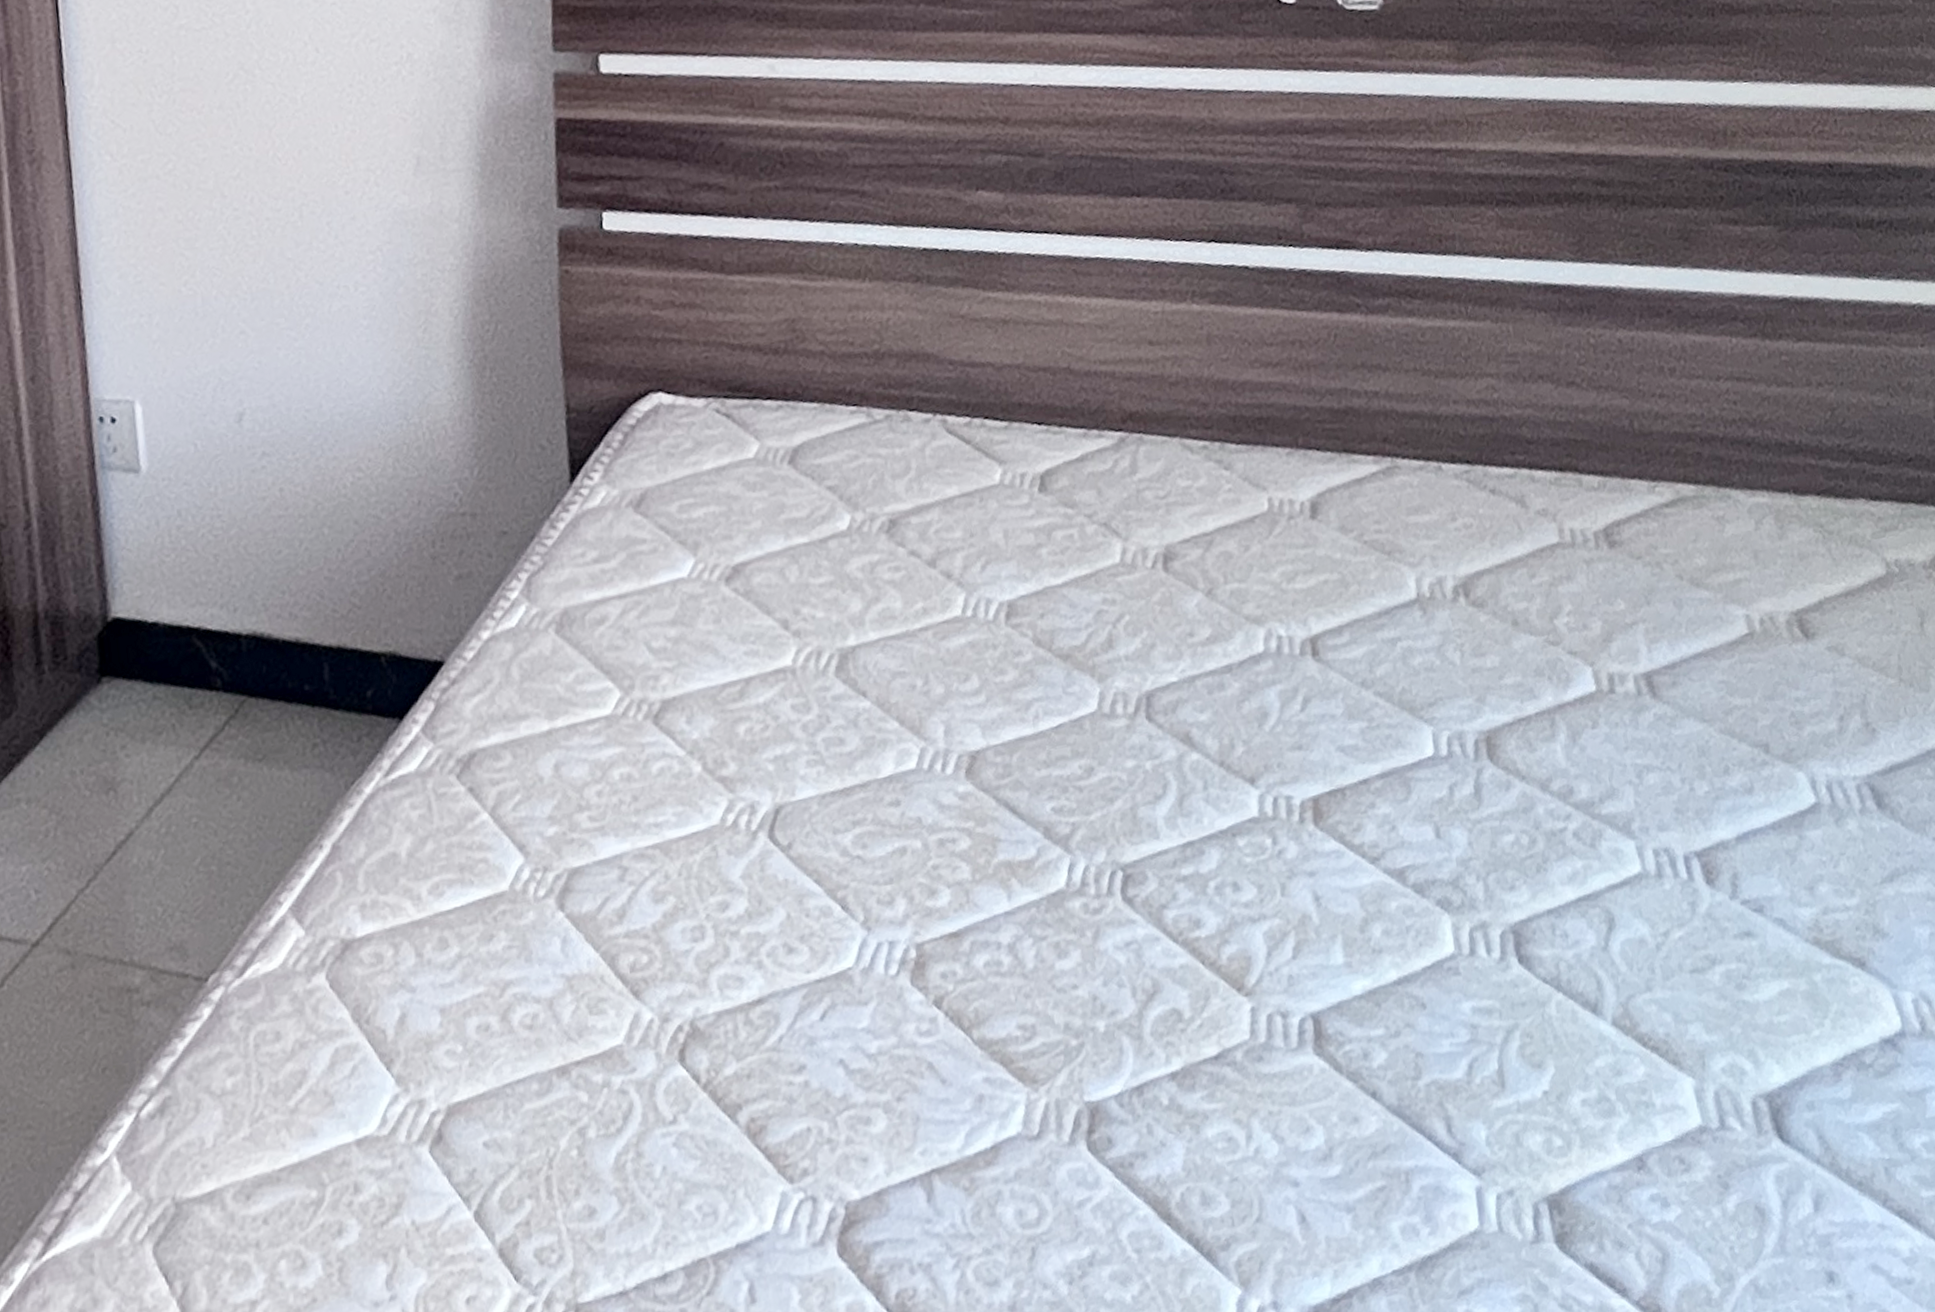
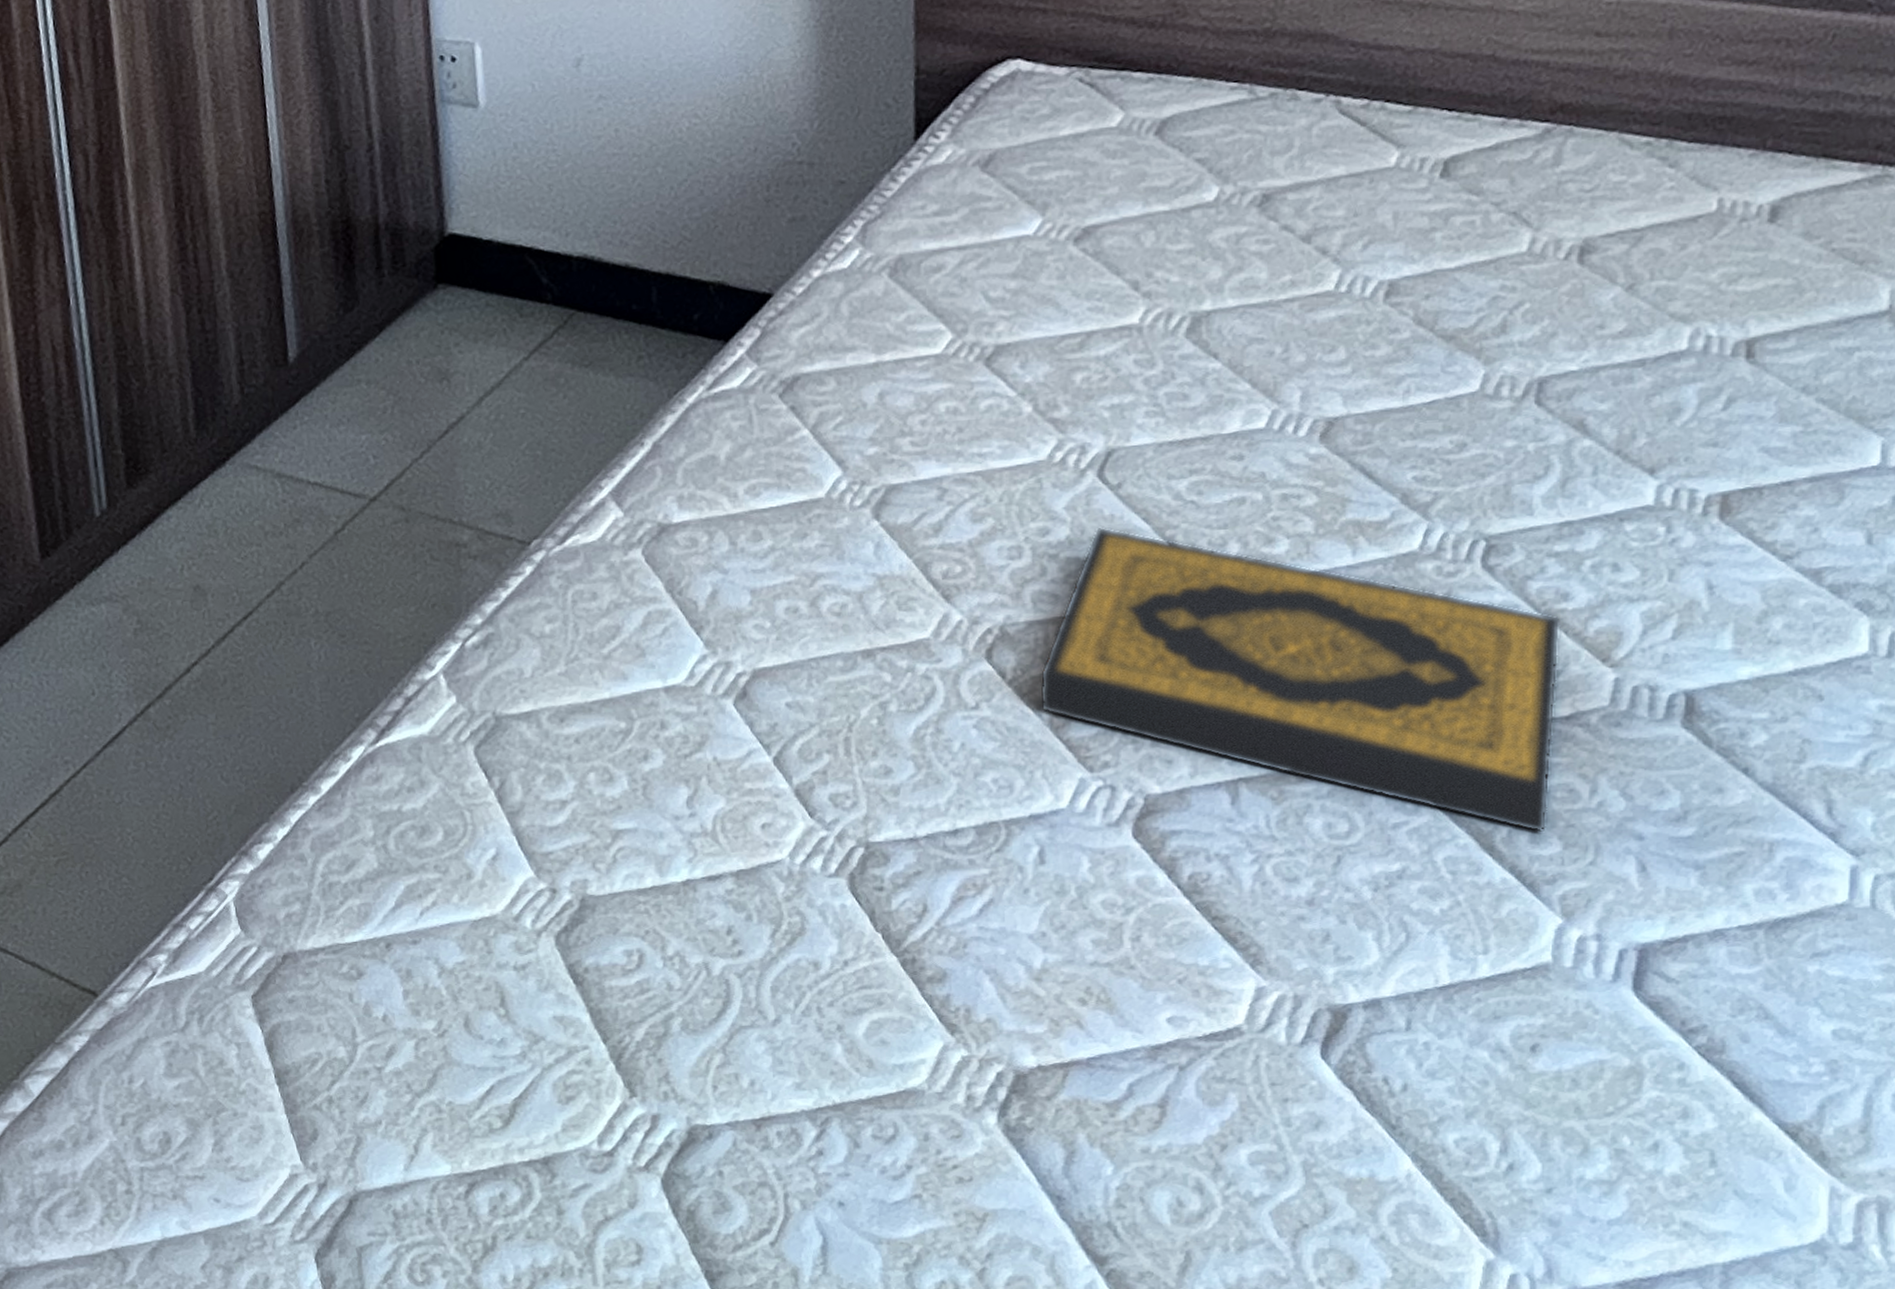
hardback book: none [732,893,1215,1193] -> present [1038,526,1561,833]

